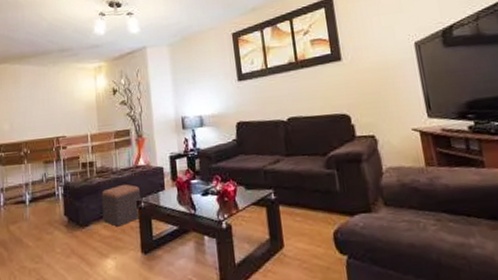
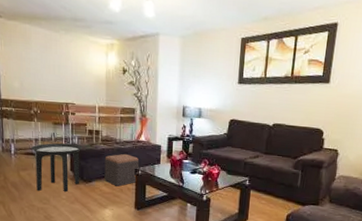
side table: none [21,181,77,247] -> present [31,143,83,192]

